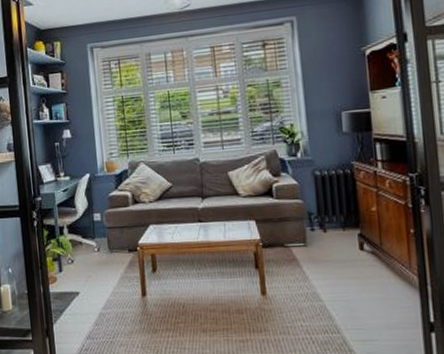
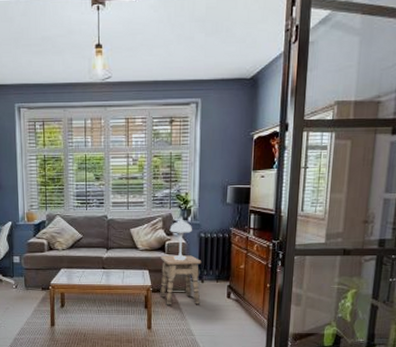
side table: none [268,199,326,265] -> present [160,255,202,306]
table lamp: none [275,151,305,206] -> present [169,215,193,260]

